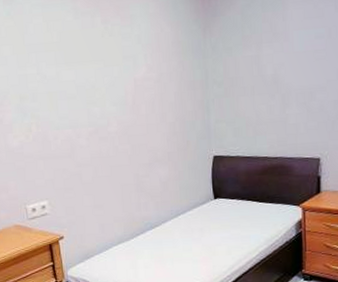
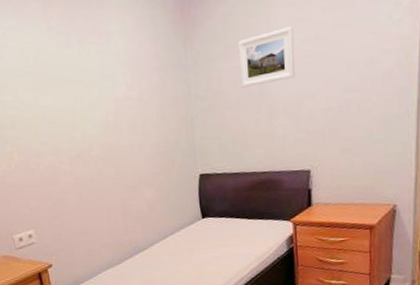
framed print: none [255,22,308,76] -> present [237,26,295,88]

